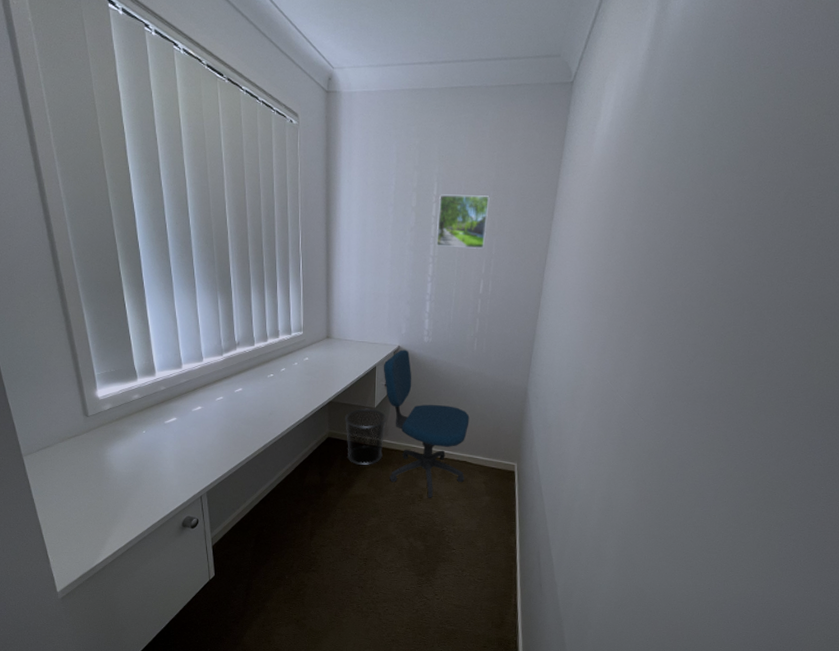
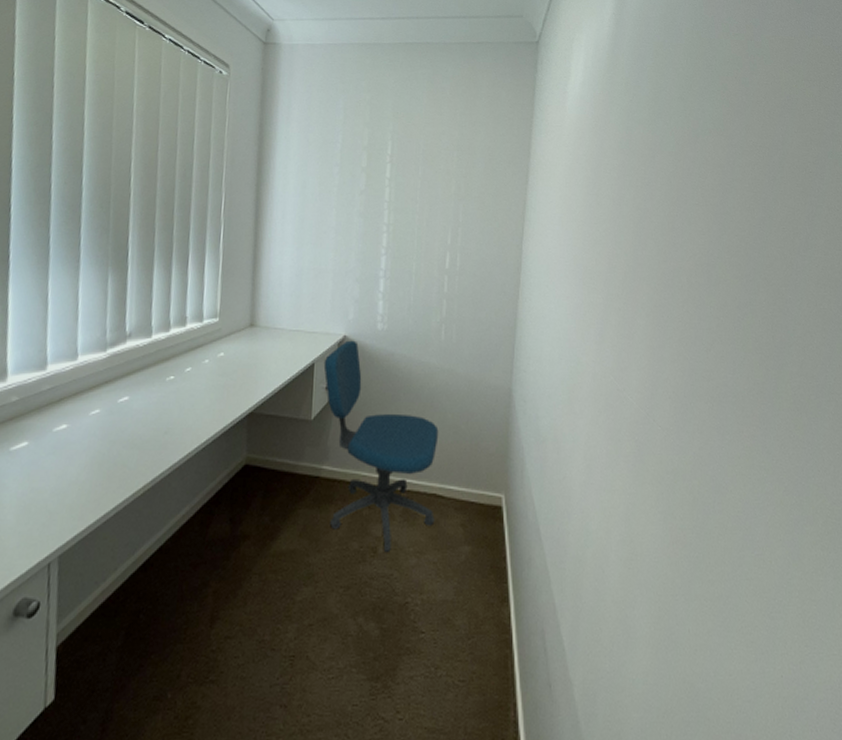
waste bin: present [344,408,387,465] -> none [269,421,328,504]
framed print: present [435,194,490,249] -> none [390,153,454,216]

